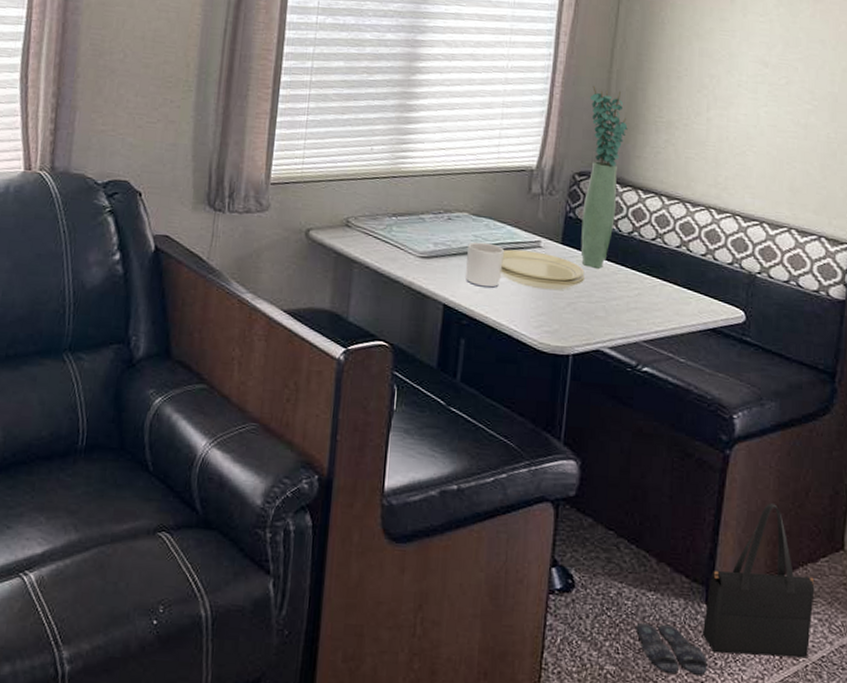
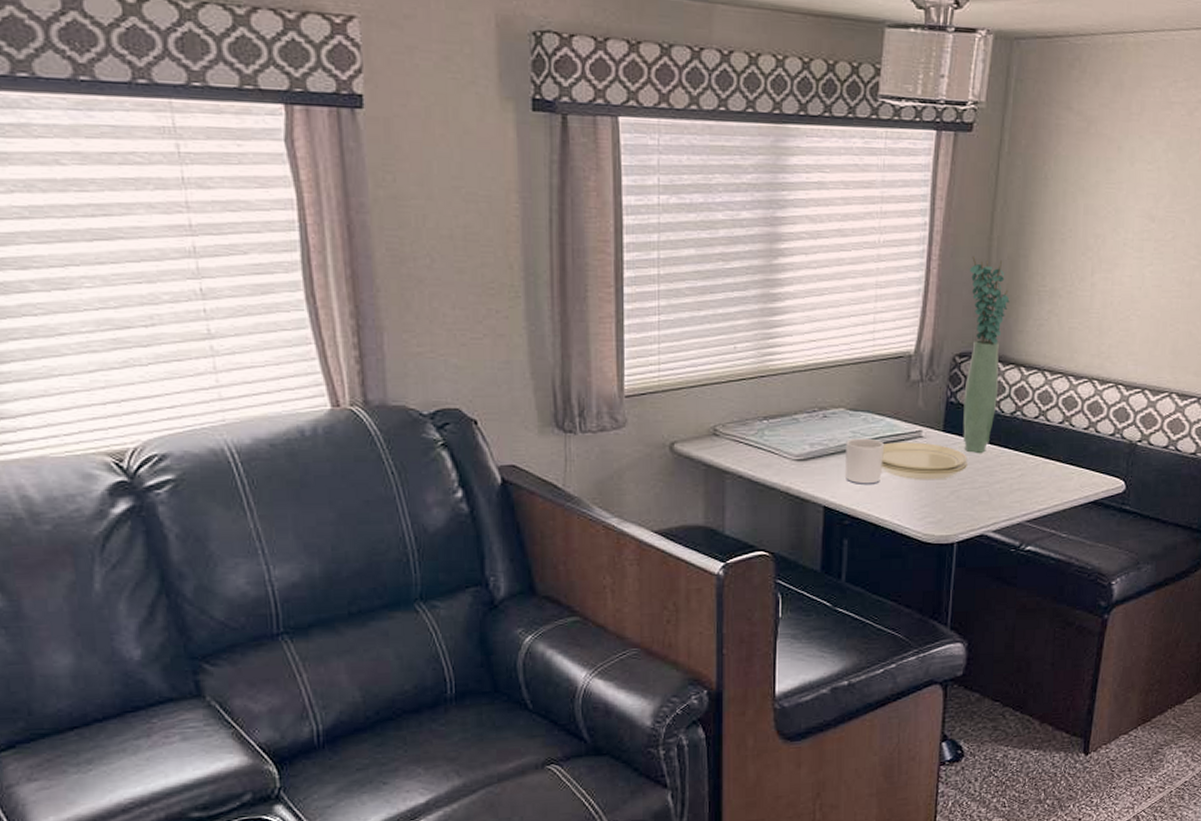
slippers: present [636,622,708,675] -> none [1021,775,1085,817]
tote bag: present [702,503,815,658] -> none [1080,658,1181,792]

